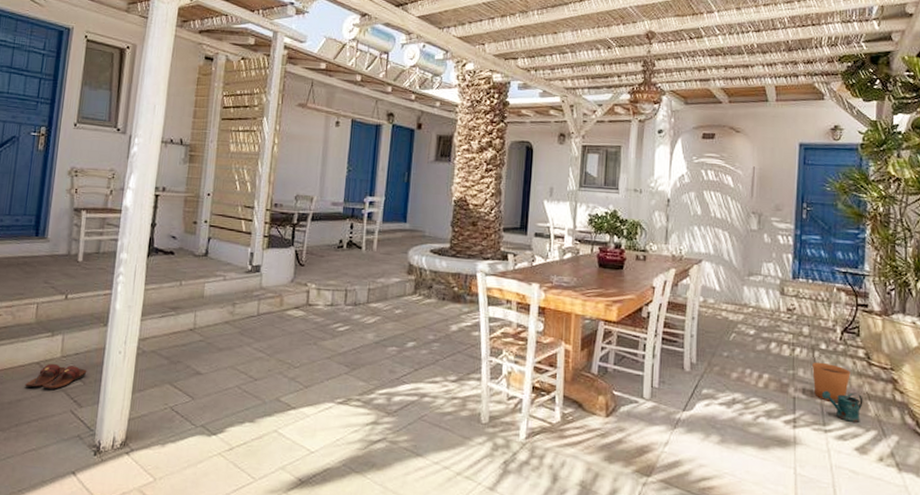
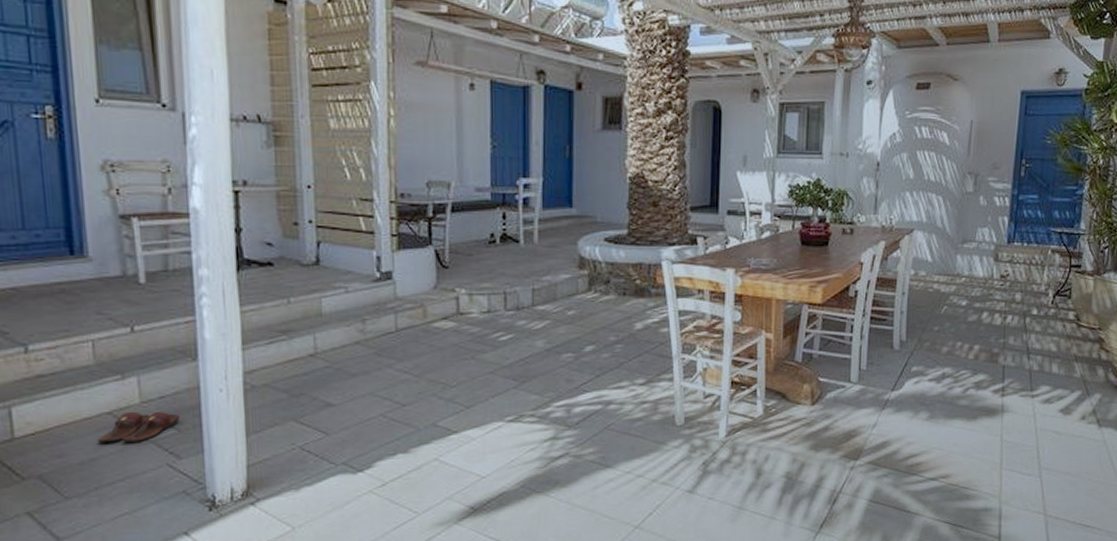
planter: present [812,362,851,403] -> none [1023,328,1060,368]
watering can: present [821,390,863,424] -> none [1030,356,1071,386]

